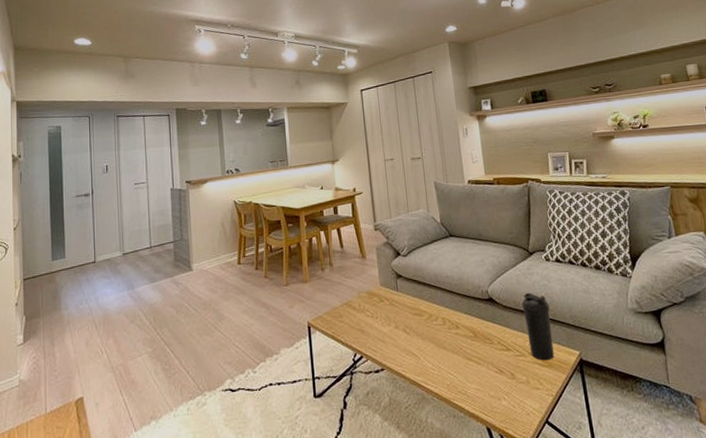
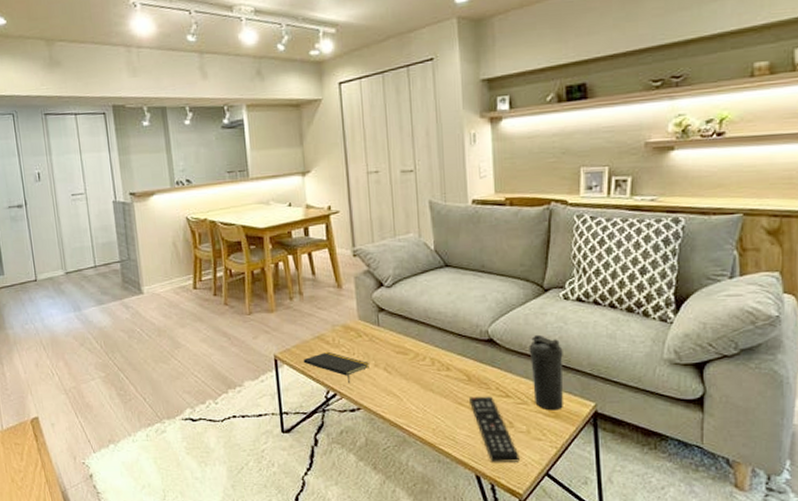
notepad: none [333,316,391,346] -> present [303,351,369,384]
remote control: none [477,350,523,414] -> present [470,396,520,462]

